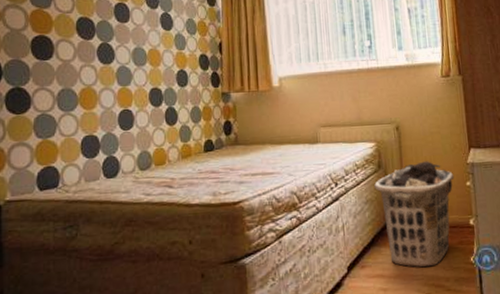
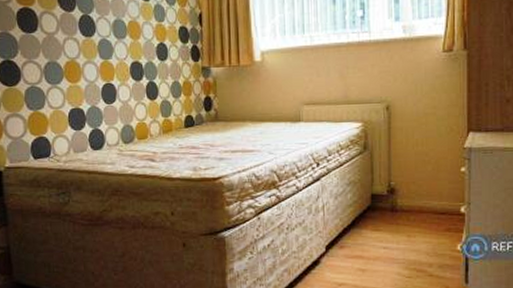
clothes hamper: present [374,161,455,268] -> none [358,144,448,252]

